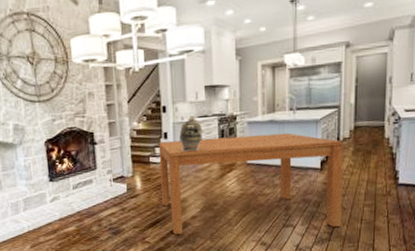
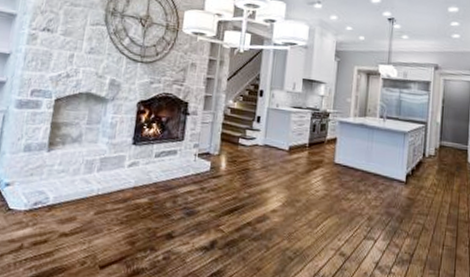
dining table: present [158,133,344,235] -> none [243,125,429,248]
decorative urn: present [179,116,203,152] -> none [271,104,296,141]

